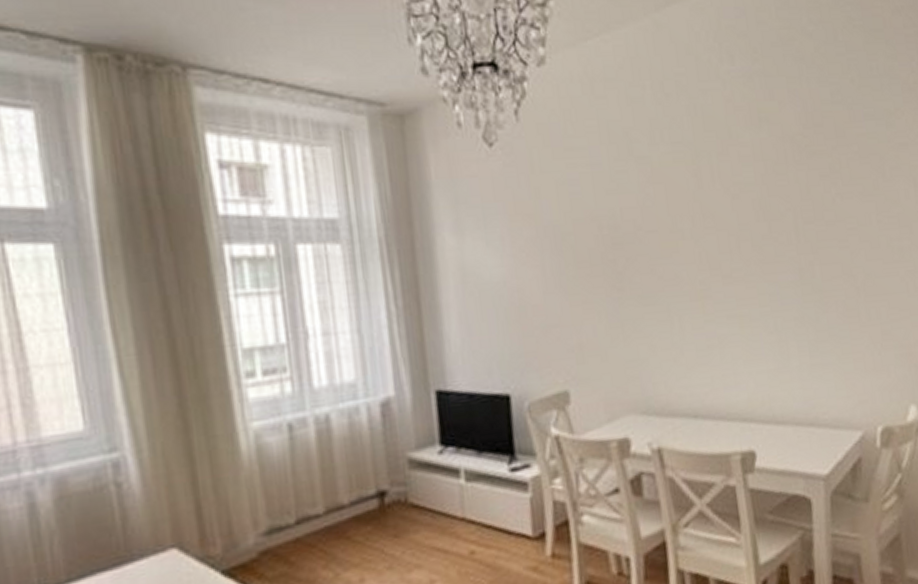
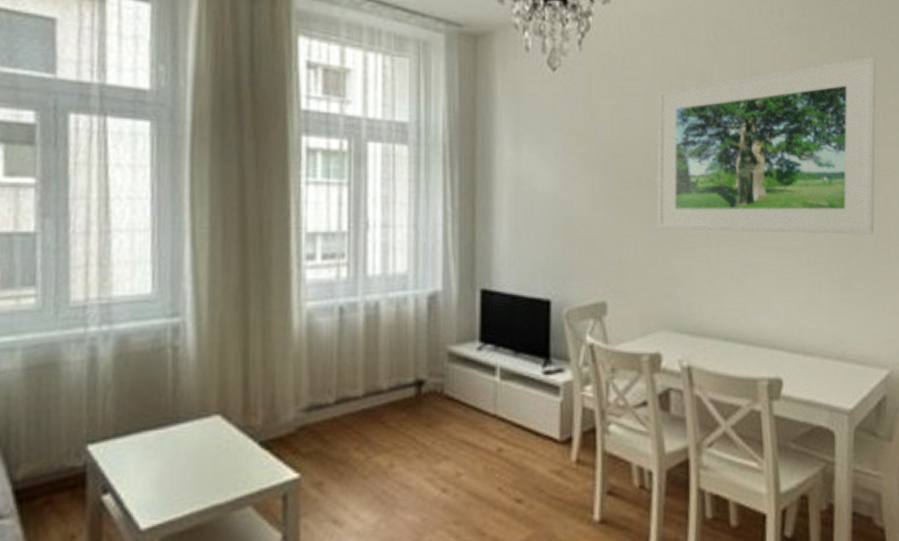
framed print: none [605,99,842,309] -> present [656,56,877,234]

